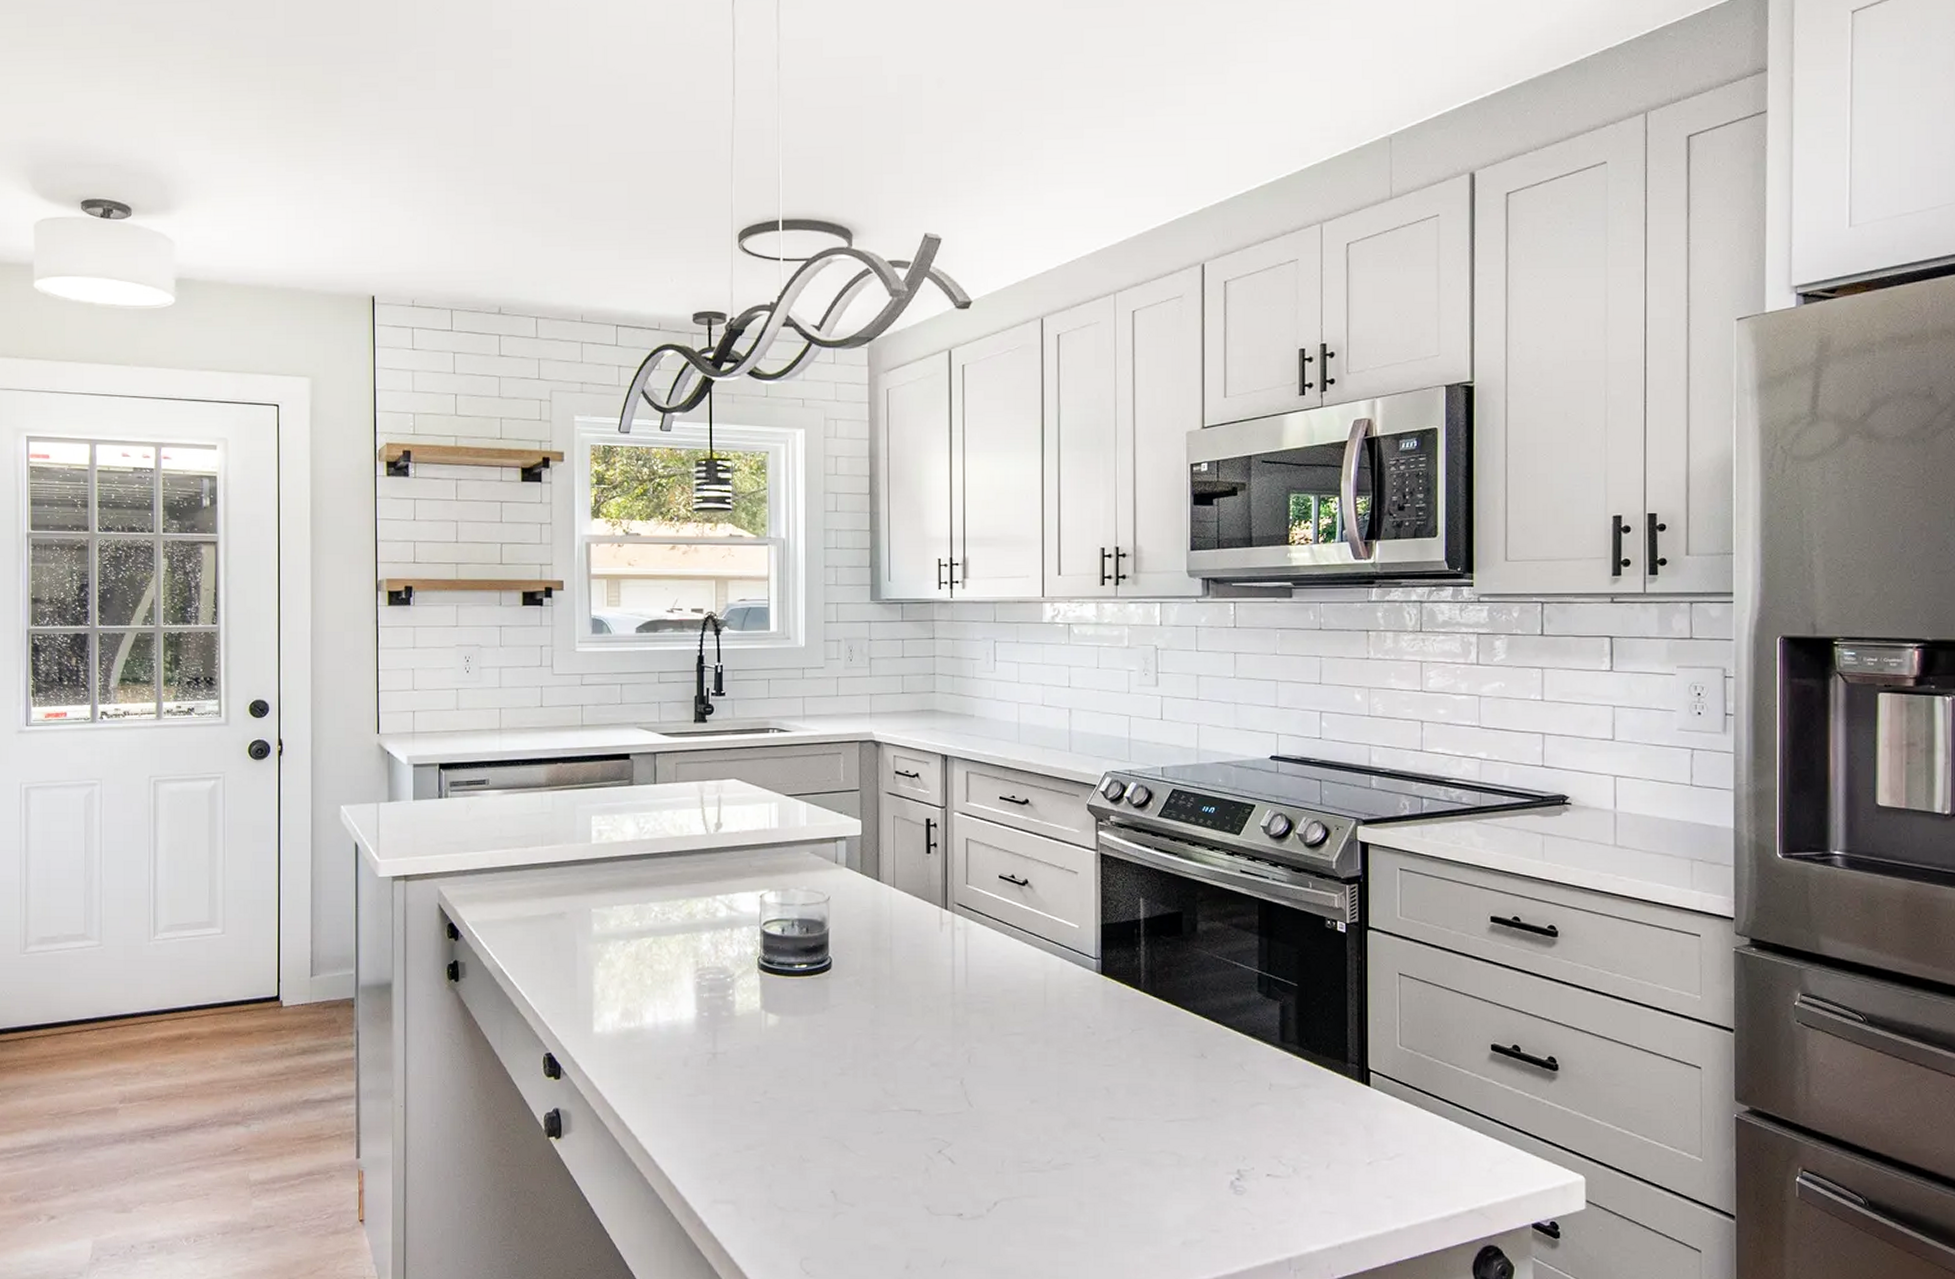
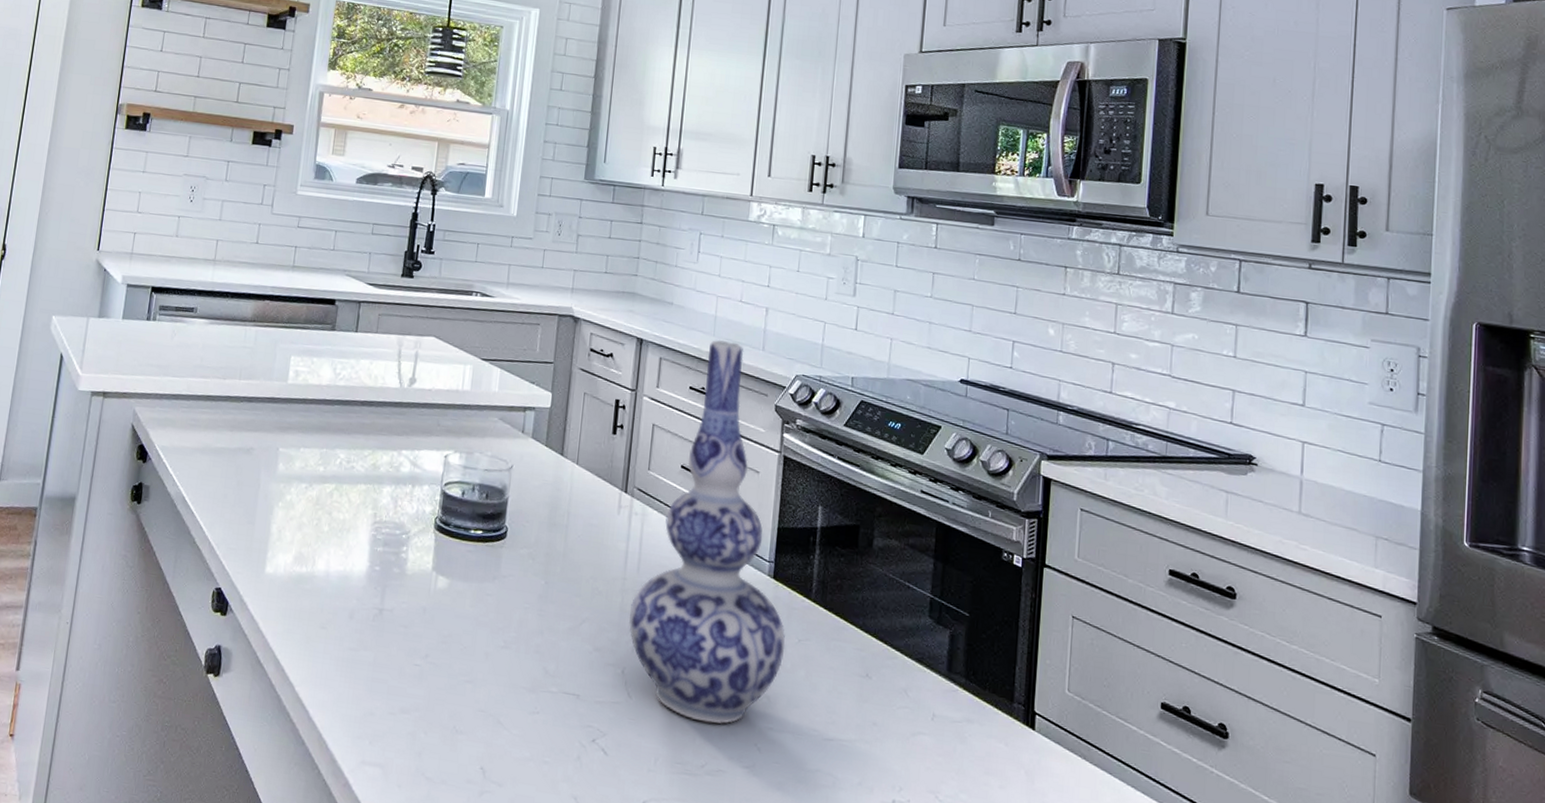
vase: none [962,746,1119,1121] -> present [628,339,786,724]

